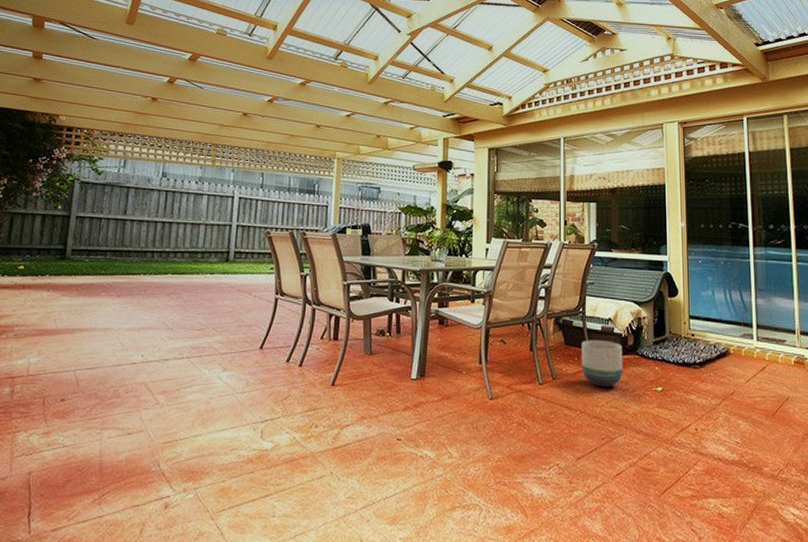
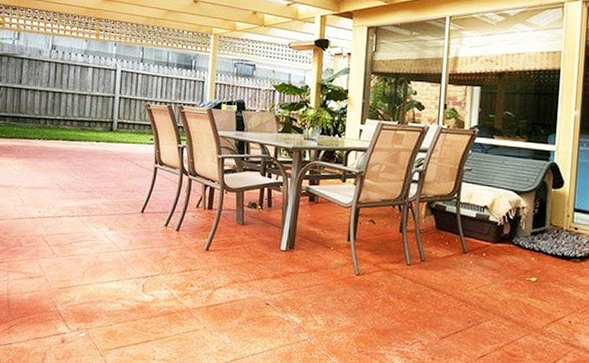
planter: present [581,340,623,387] -> none [451,225,498,273]

